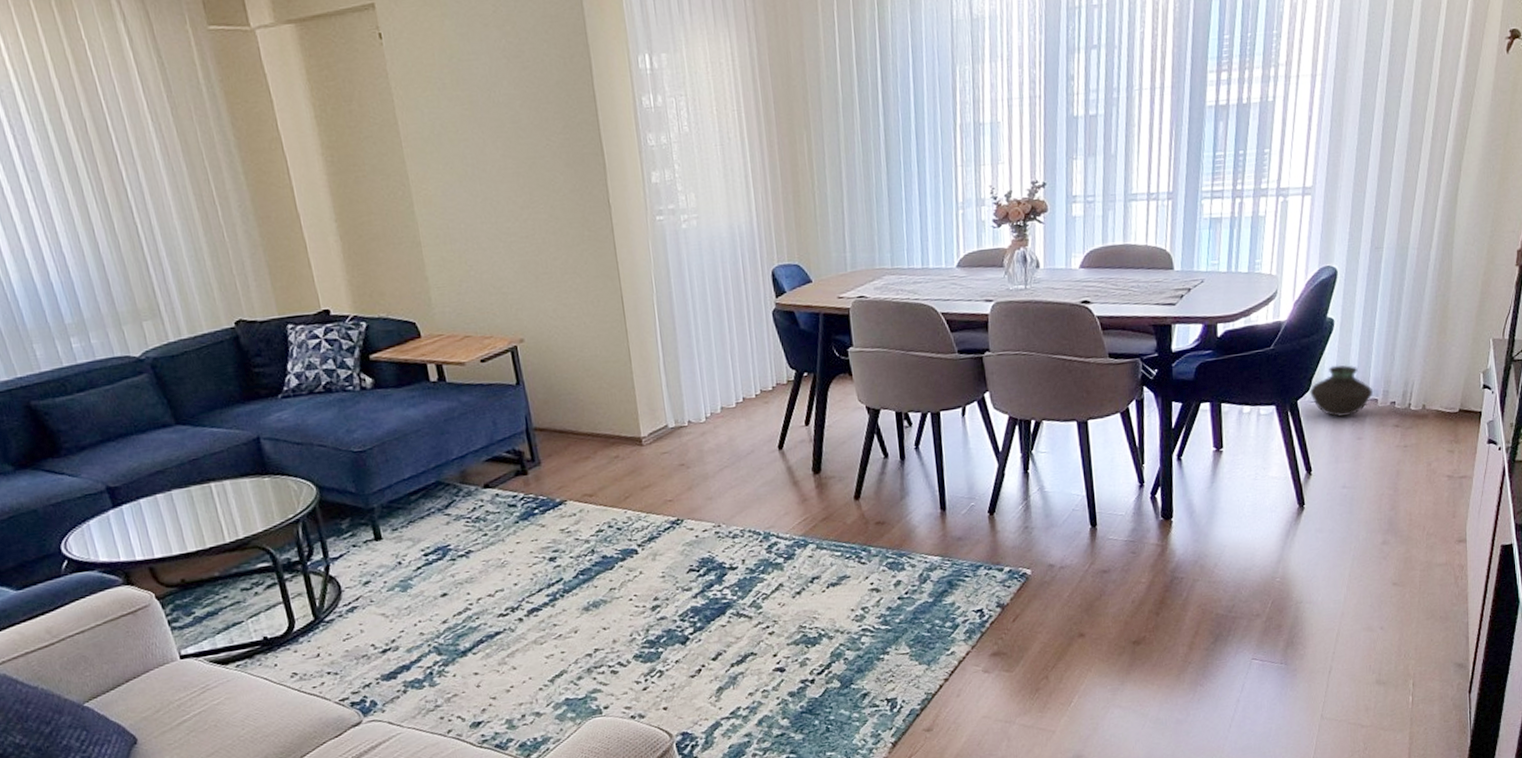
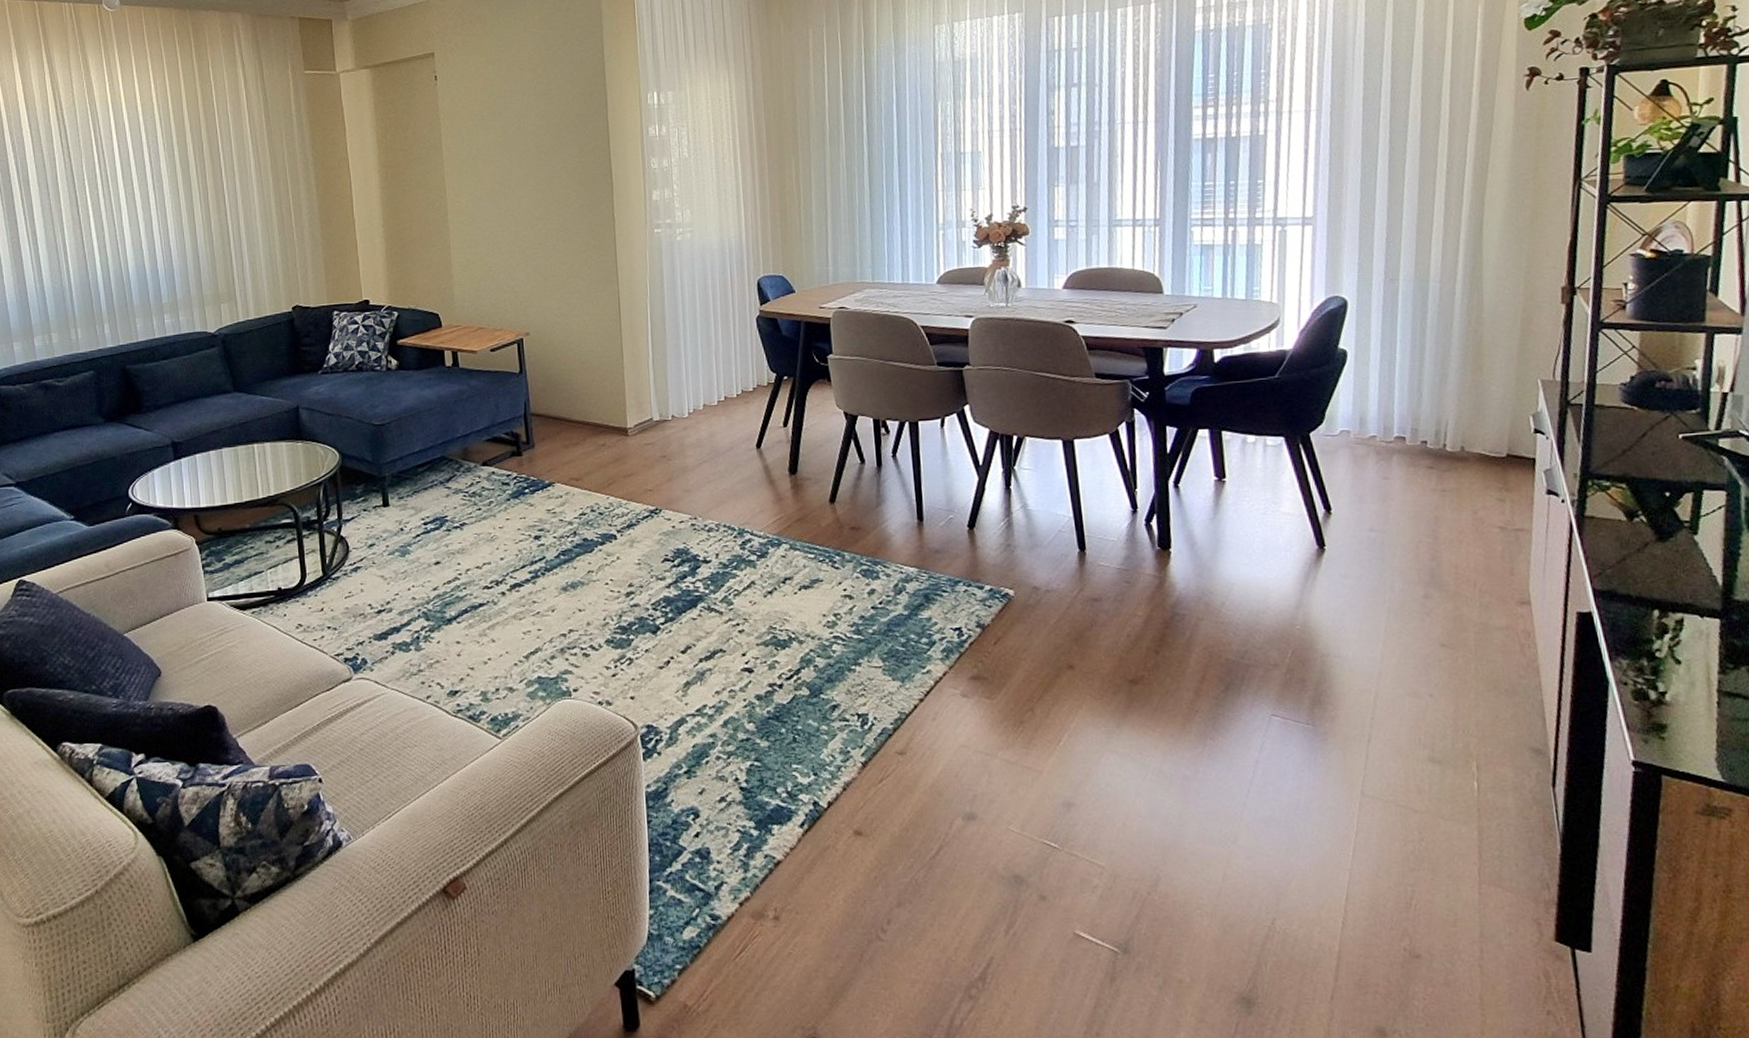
vase: present [1309,364,1374,417] -> none [1322,398,1400,453]

